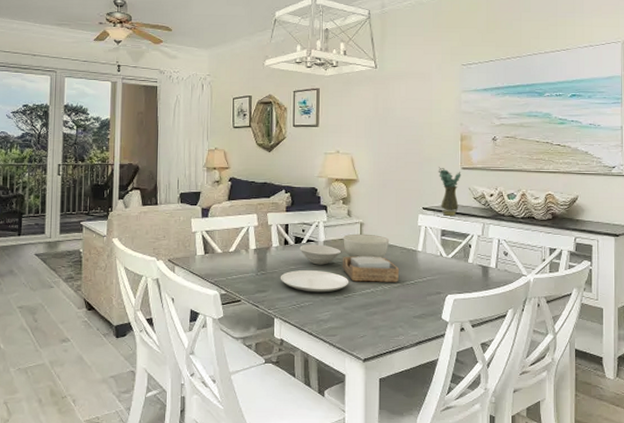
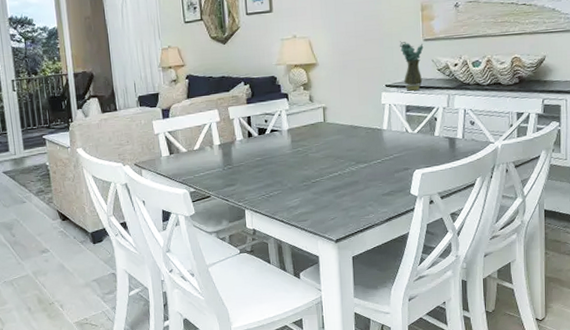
plate: present [280,270,349,293] -> none [247,159,316,182]
bowl: present [300,244,342,265] -> none [264,133,306,154]
napkin holder: present [342,256,400,282] -> none [307,139,366,167]
bowl: present [343,233,390,258] -> none [307,117,354,143]

